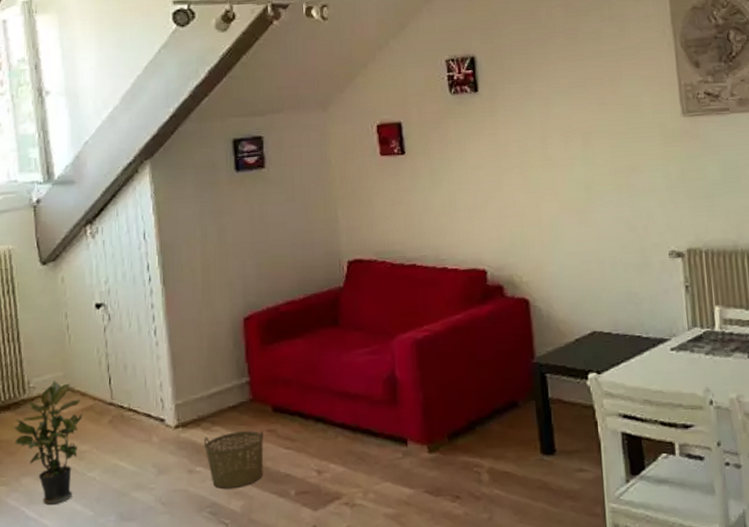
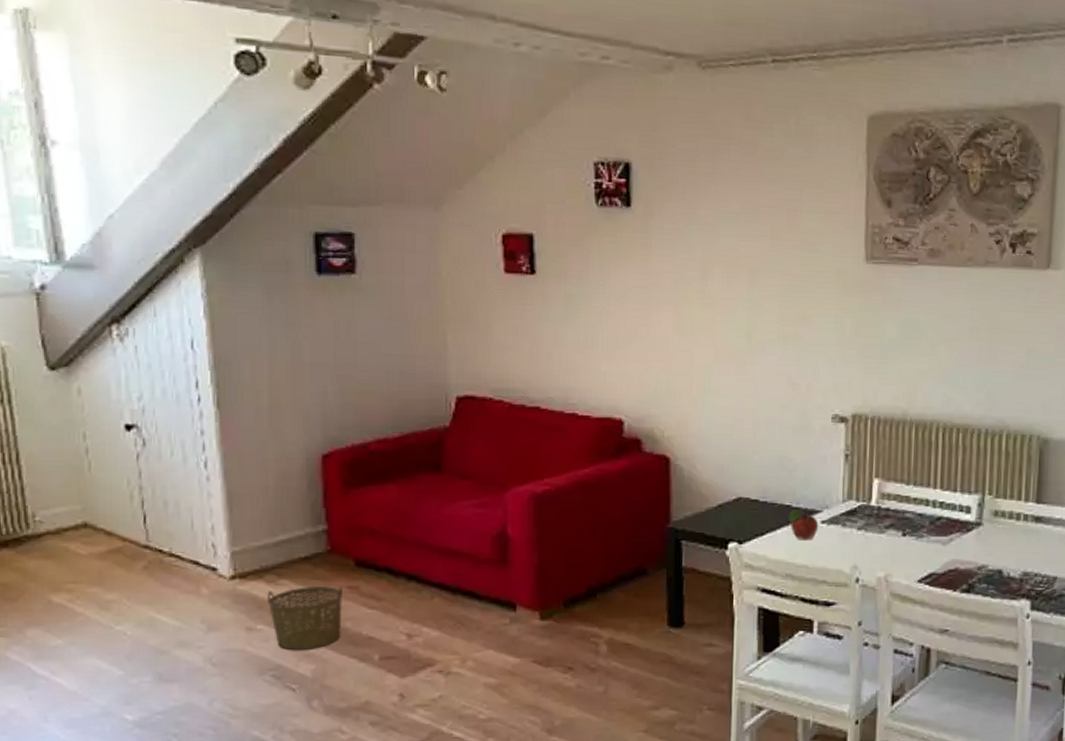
potted plant: present [14,380,83,505] -> none [14,514,109,661]
fruit: none [640,338,669,368] -> present [788,509,819,541]

